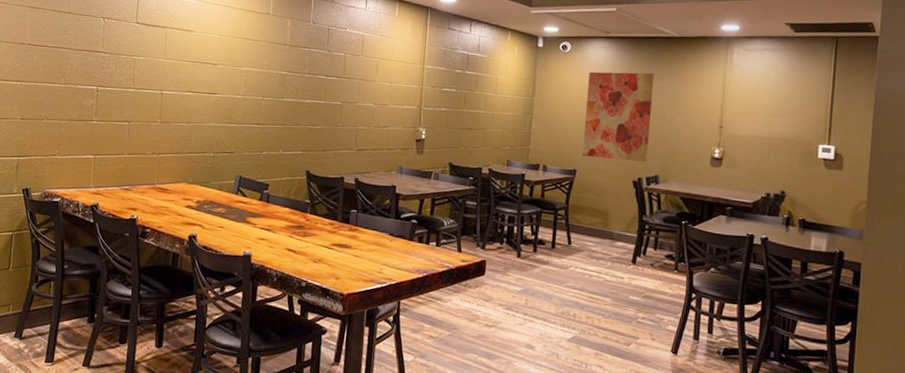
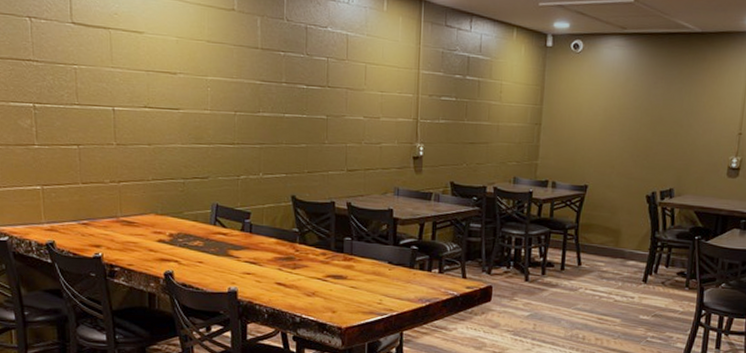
wall art: present [582,71,654,162] -> none [593,74,673,174]

